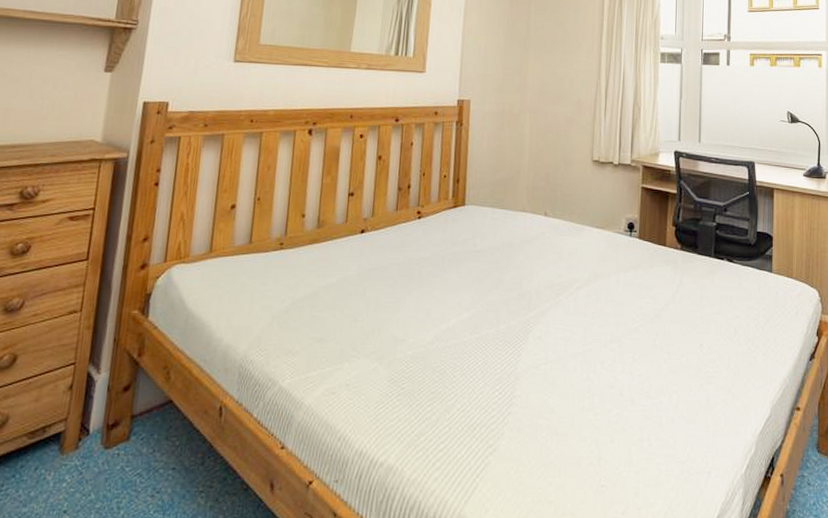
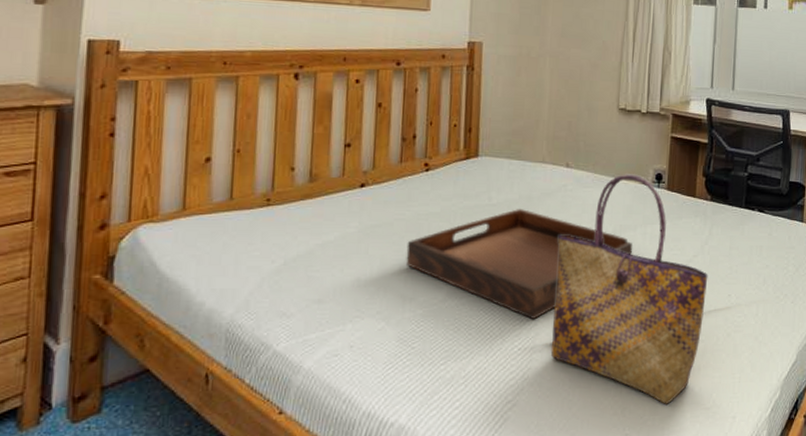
serving tray: none [398,255,607,363] -> present [406,209,633,319]
tote bag: none [529,223,680,456] -> present [550,174,708,404]

